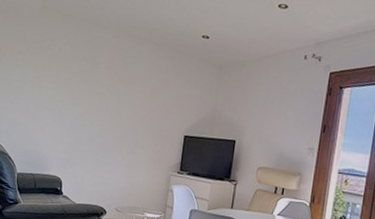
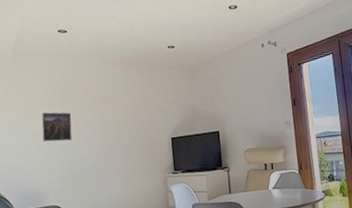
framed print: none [56,78,89,114] -> present [42,112,72,142]

